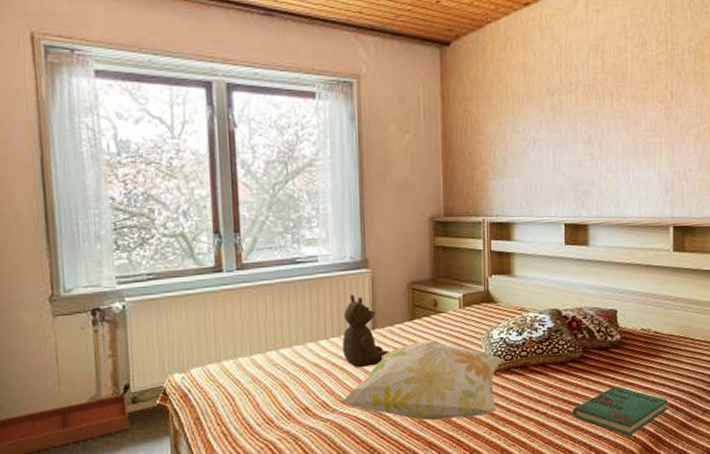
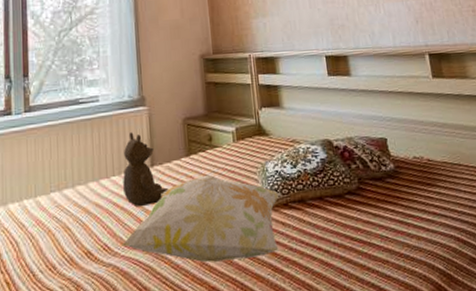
book: present [573,386,669,436] -> none [356,219,455,274]

